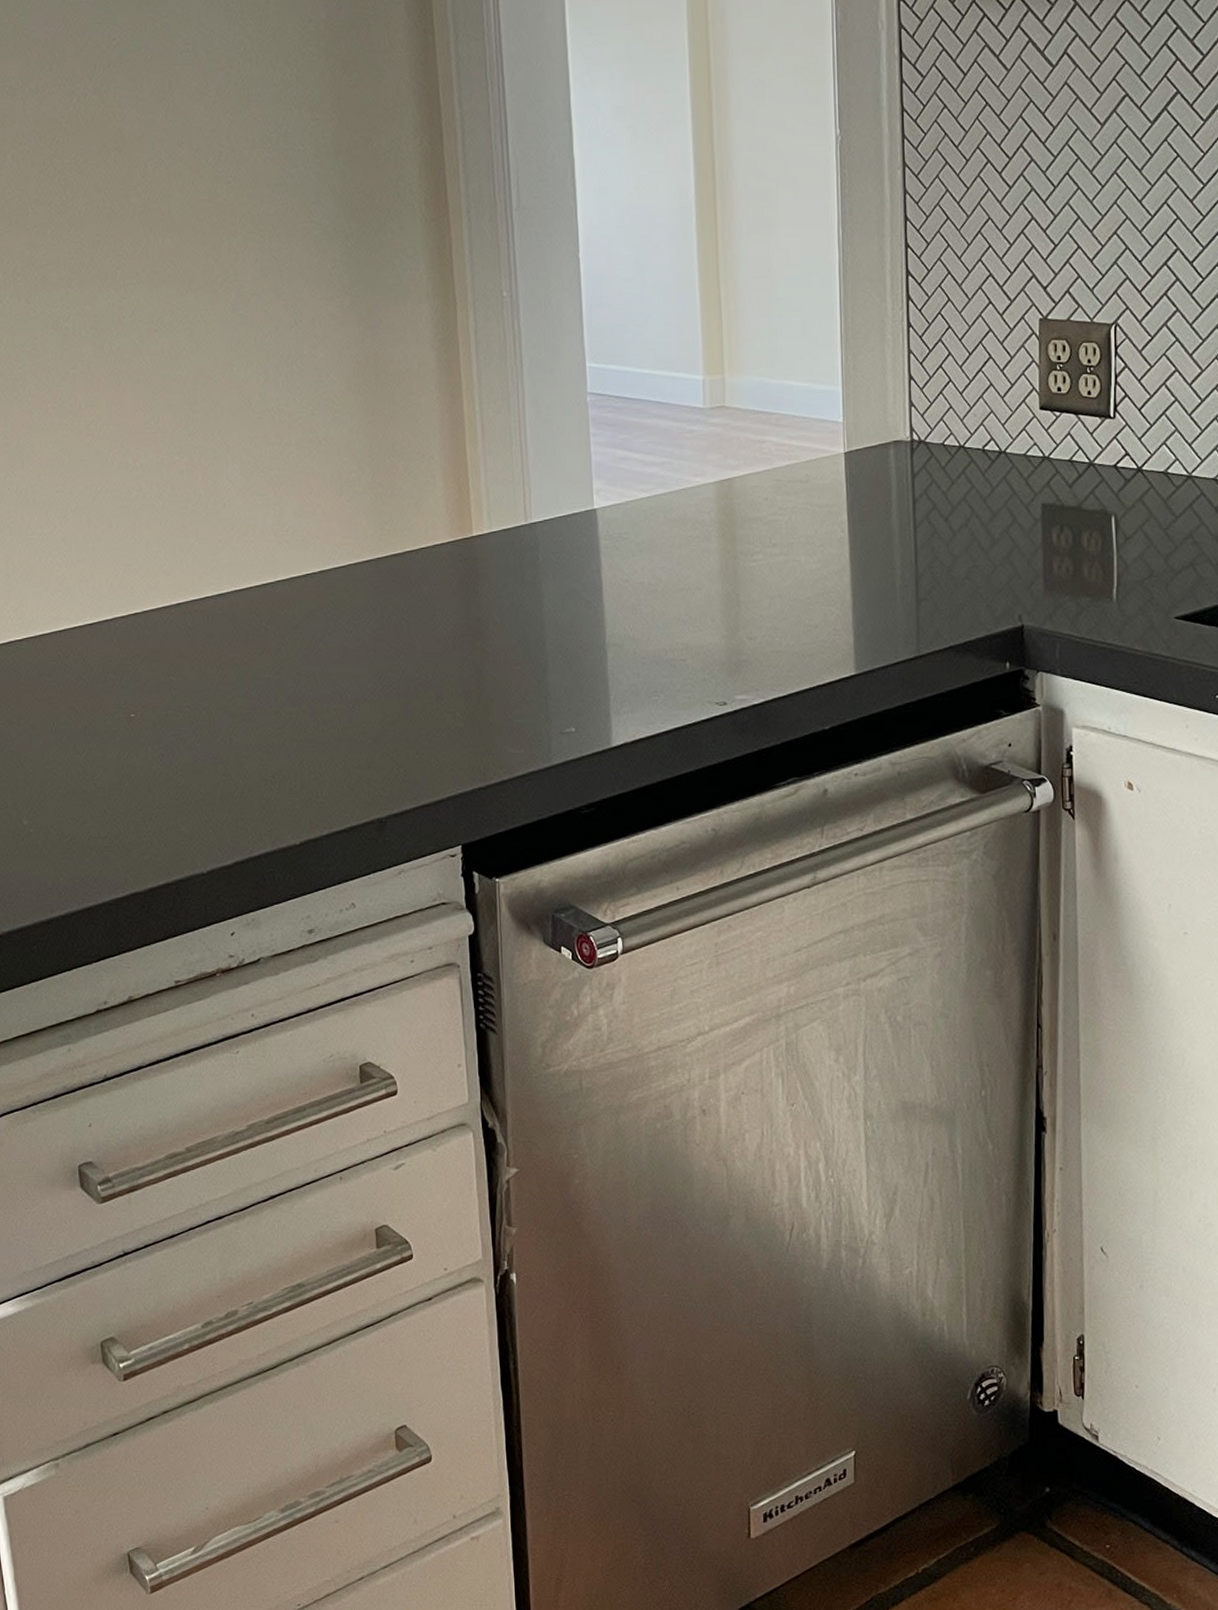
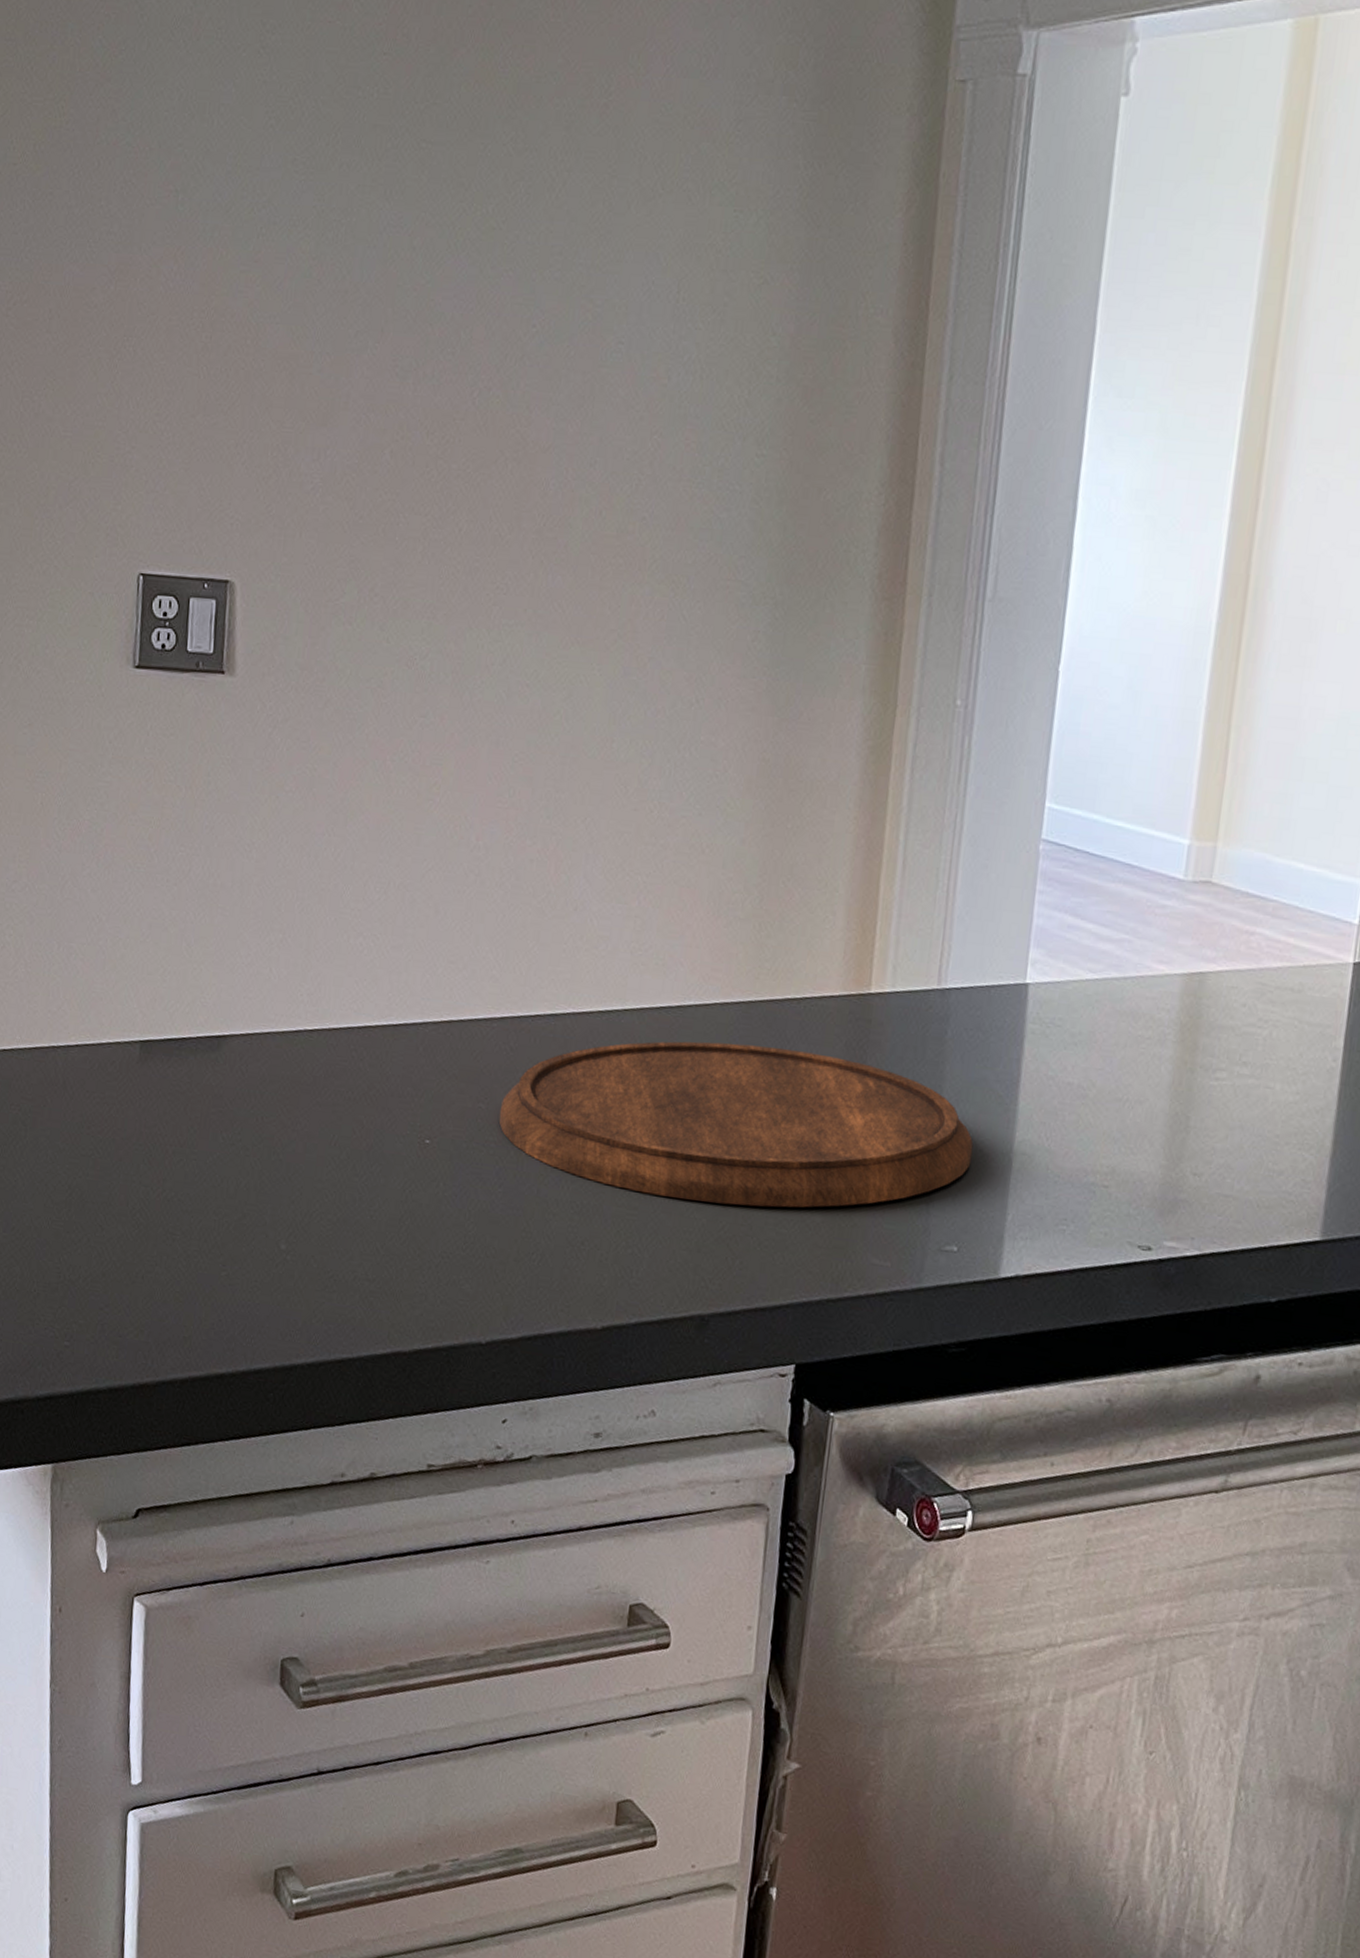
cutting board: none [188,591,575,728] -> present [498,1041,974,1208]

